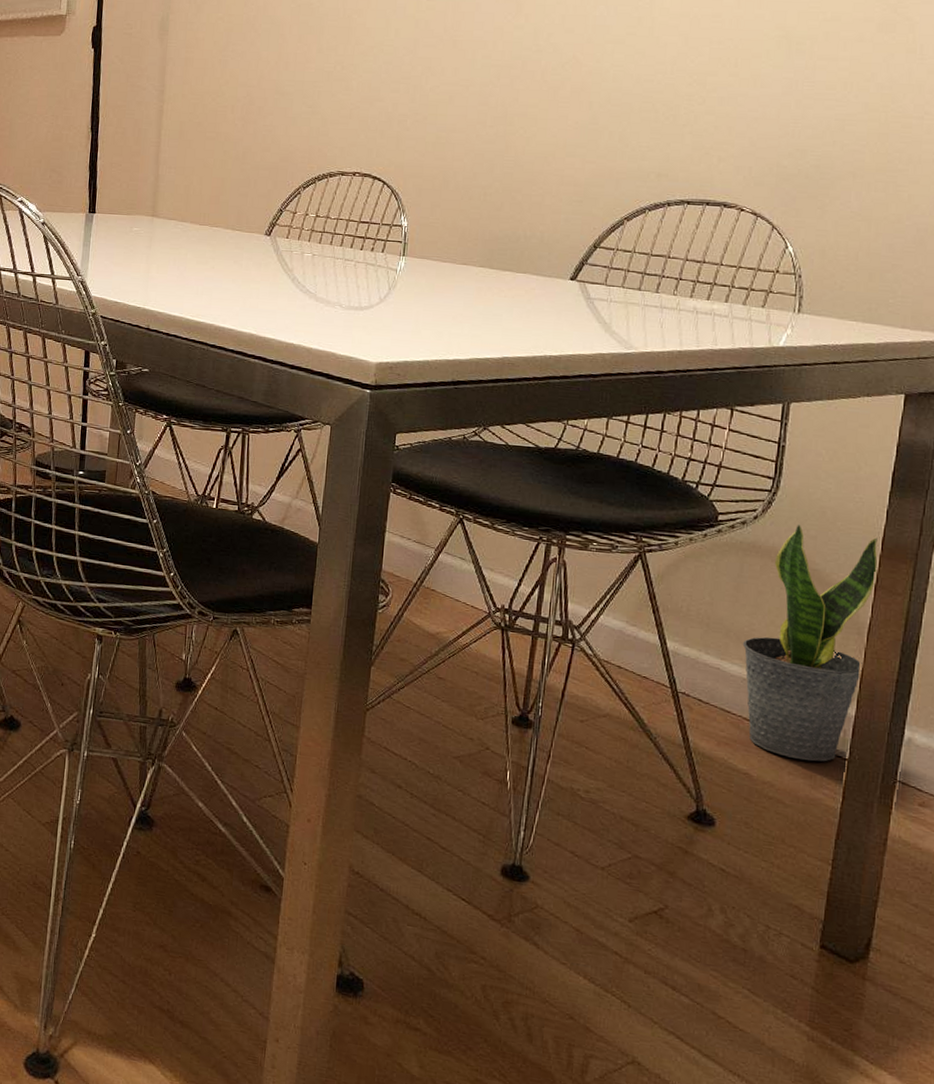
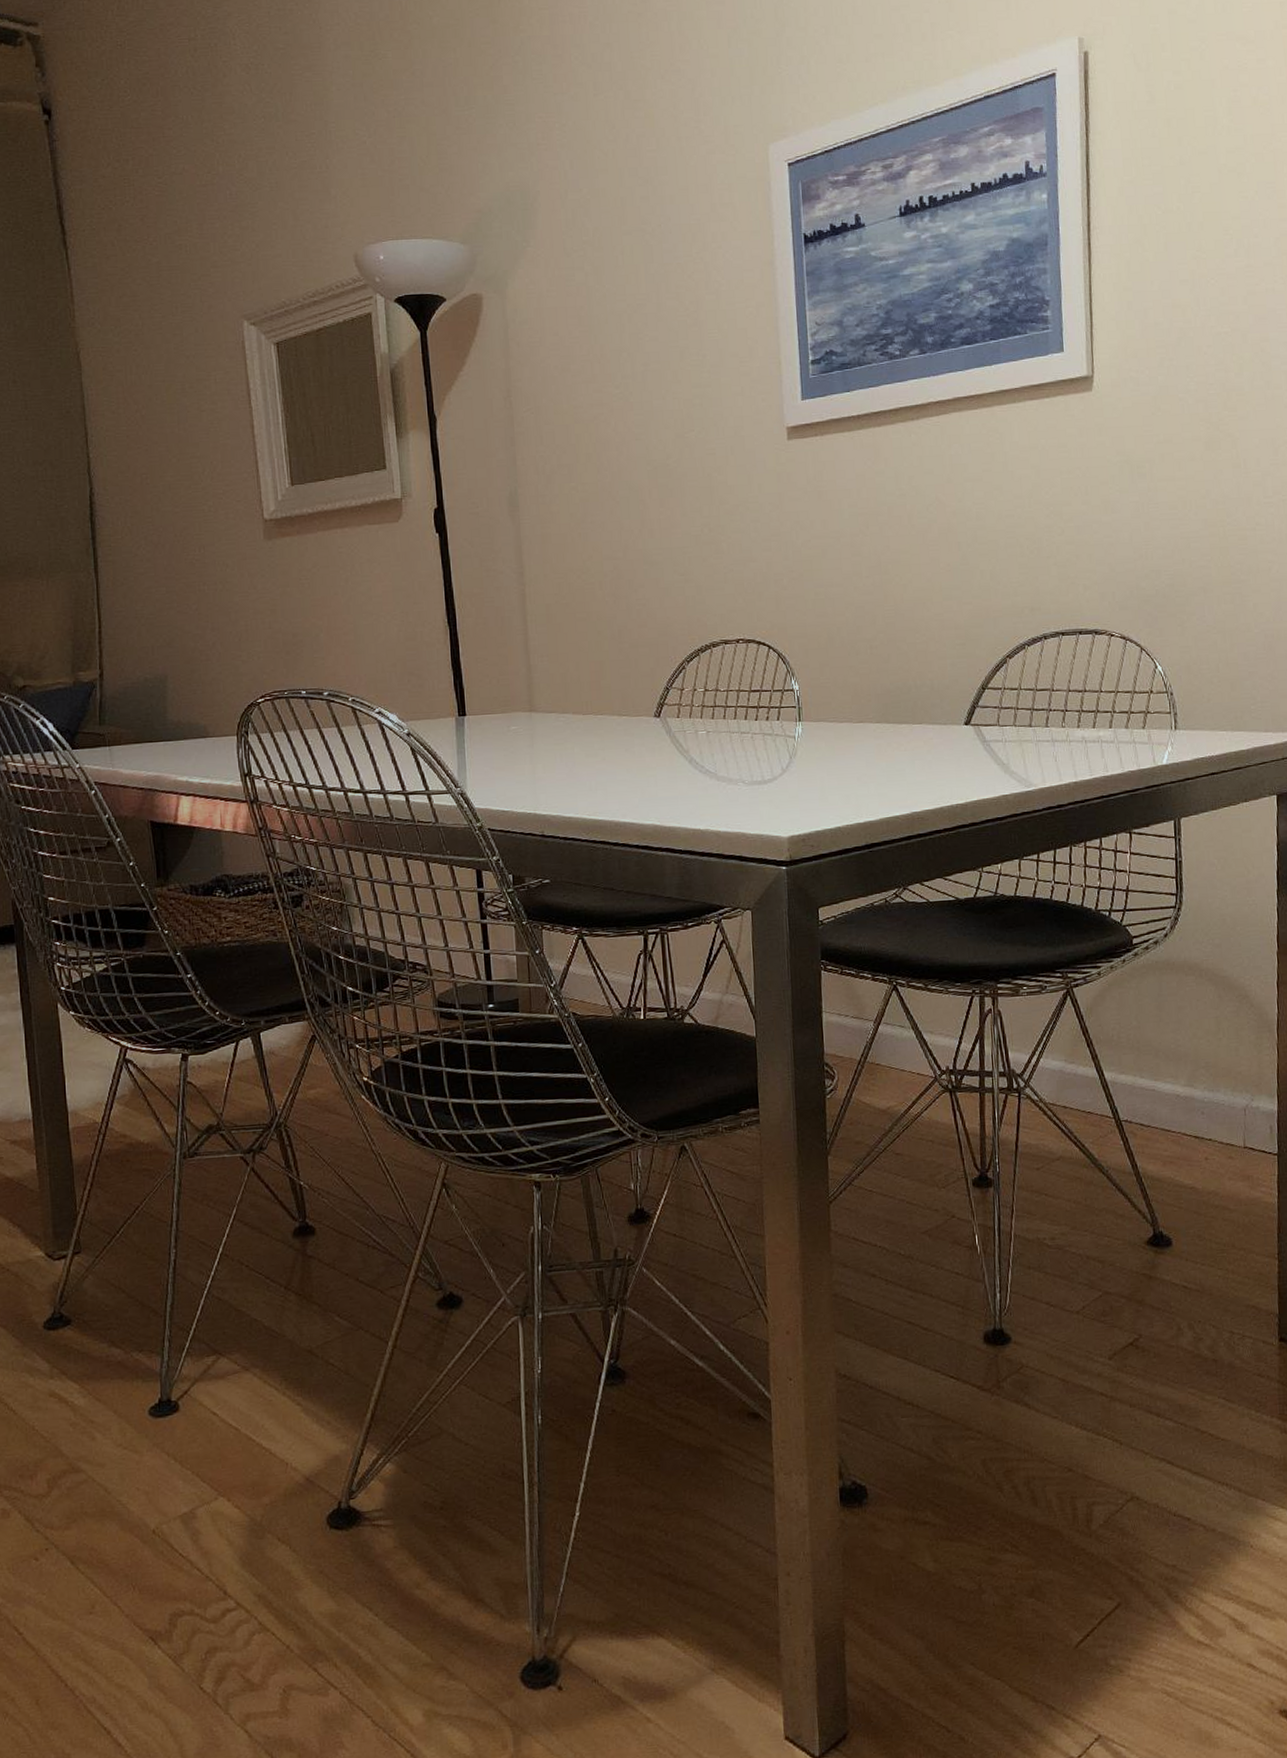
potted plant: present [742,524,878,762] -> none [1171,935,1277,1164]

